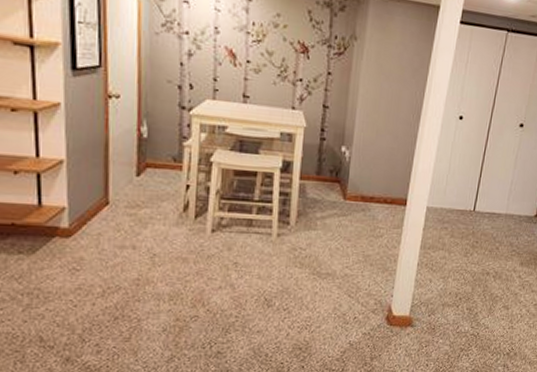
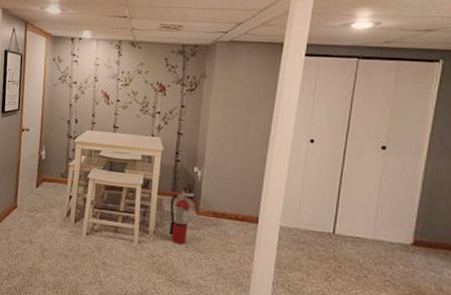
fire extinguisher: none [313,174,342,234] -> present [169,191,195,245]

